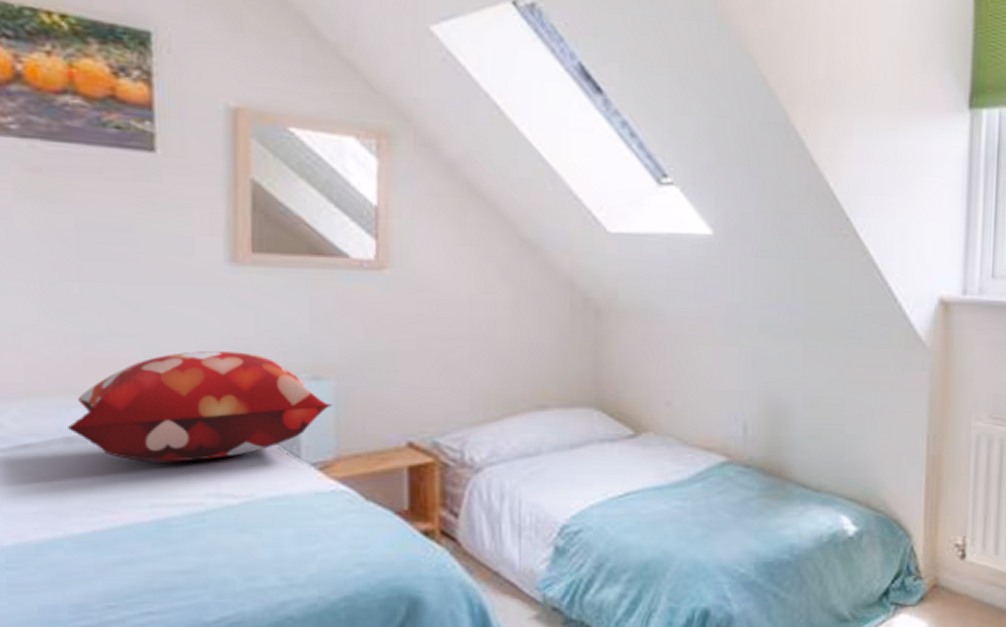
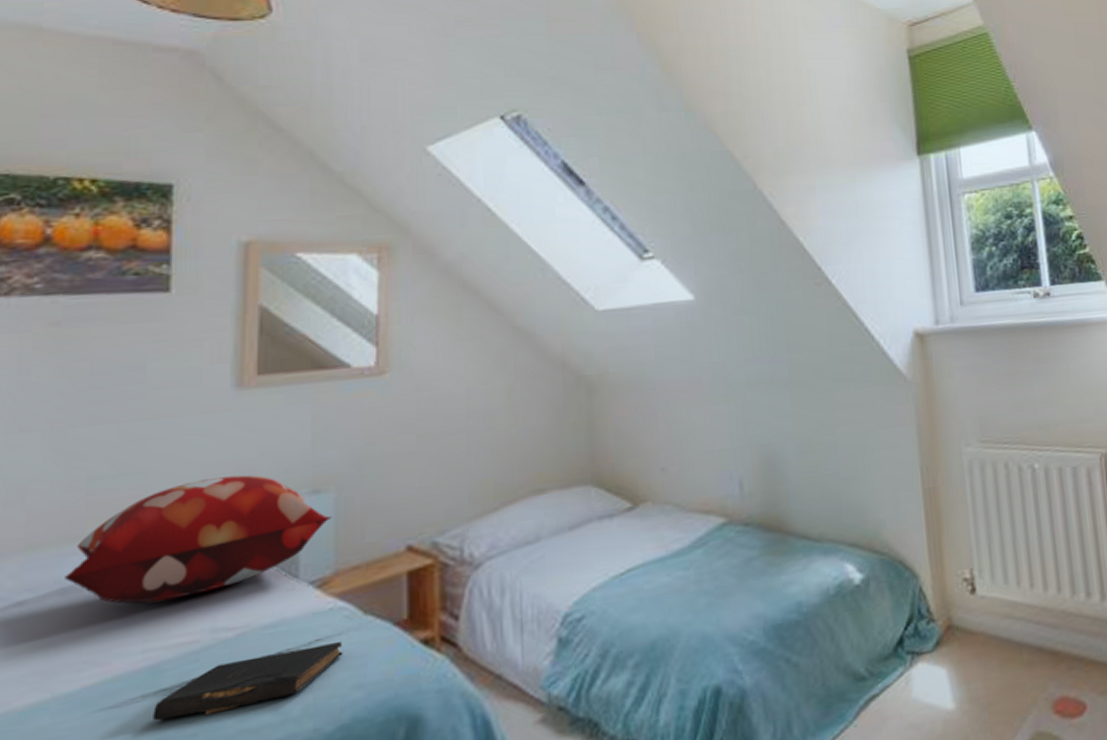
book: none [164,523,346,570] -> present [153,642,343,721]

